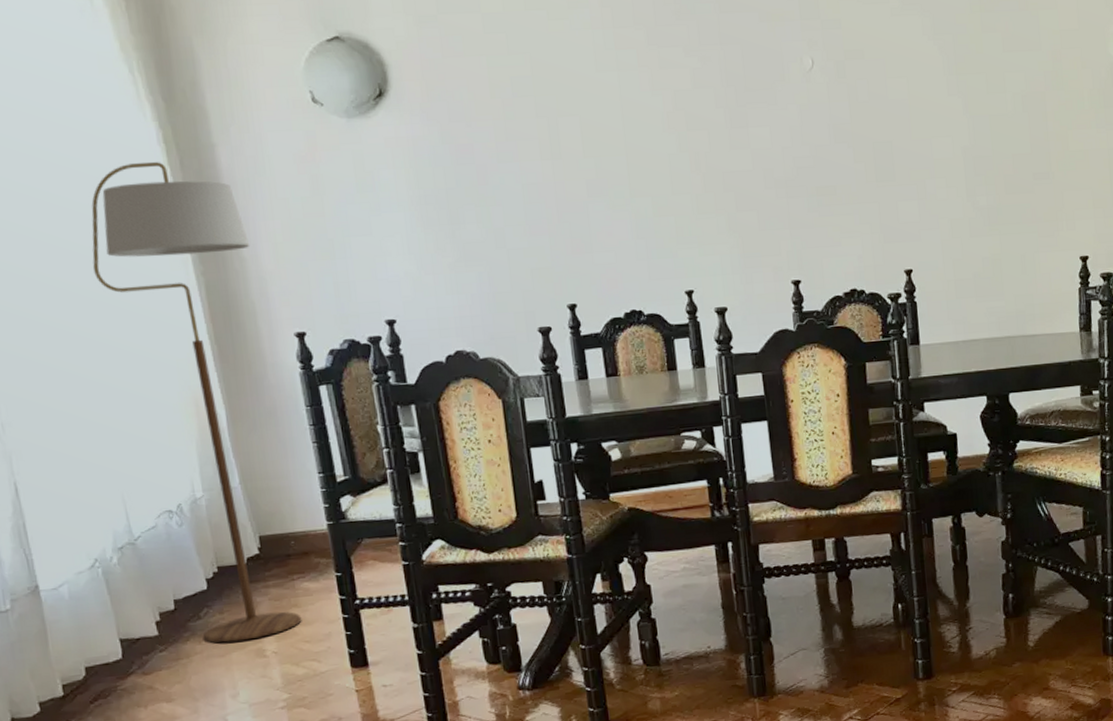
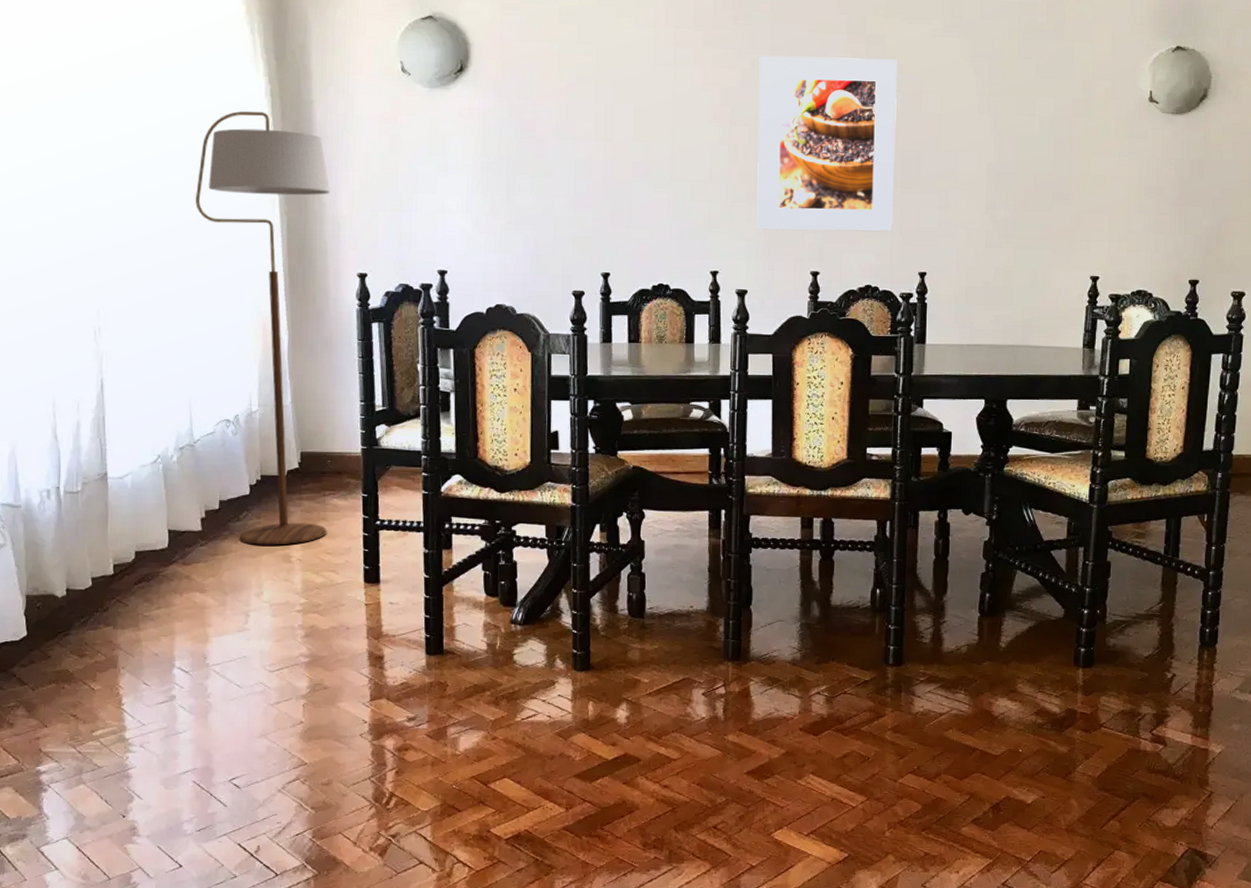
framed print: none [709,44,873,241] -> present [756,56,897,232]

